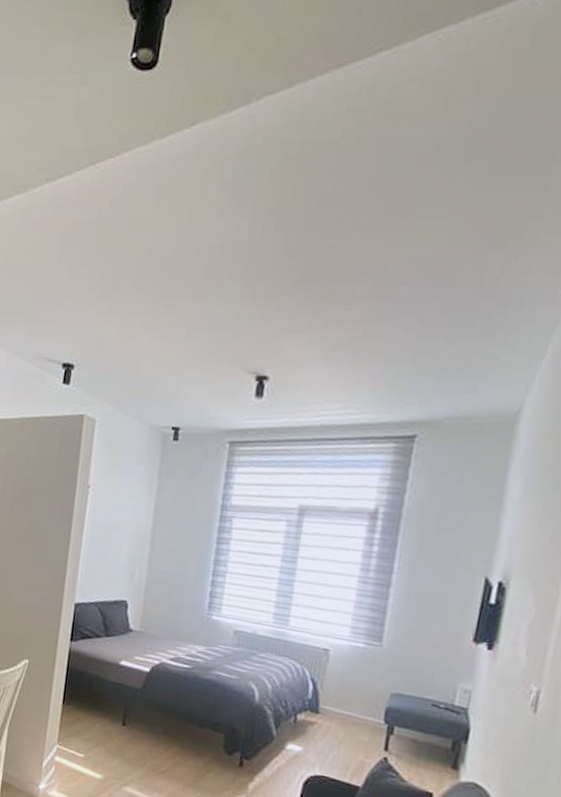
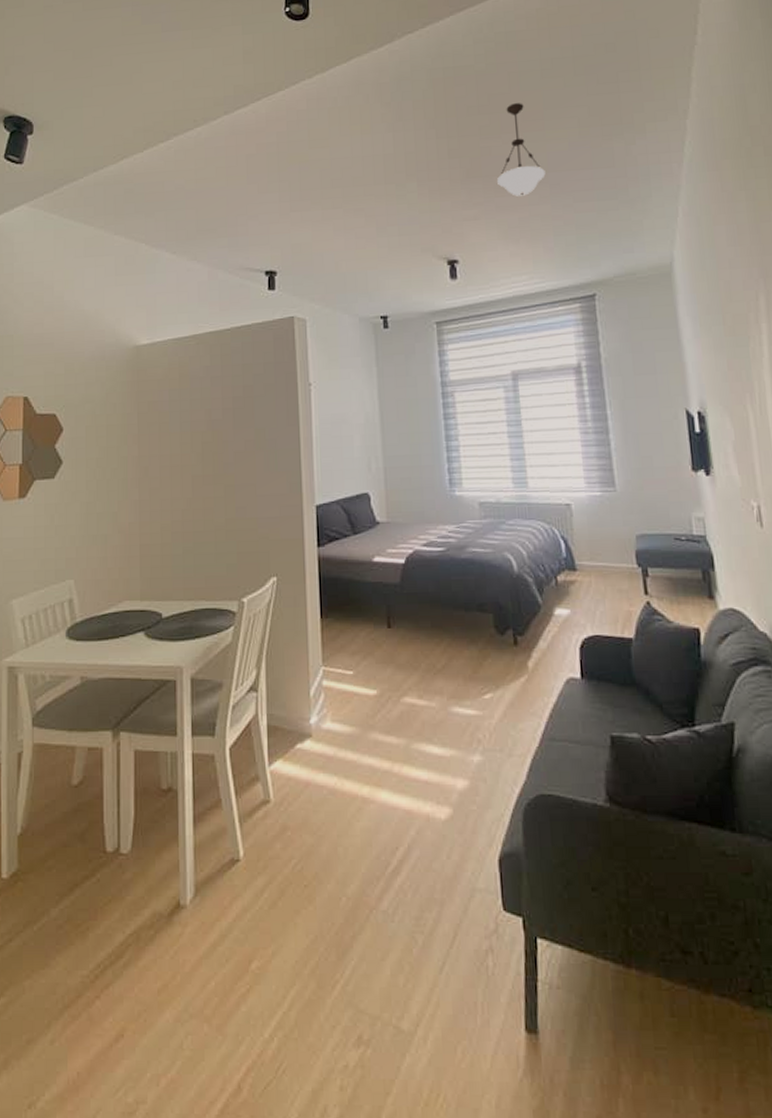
pendant light: none [334,194,395,311] -> present [497,103,546,196]

